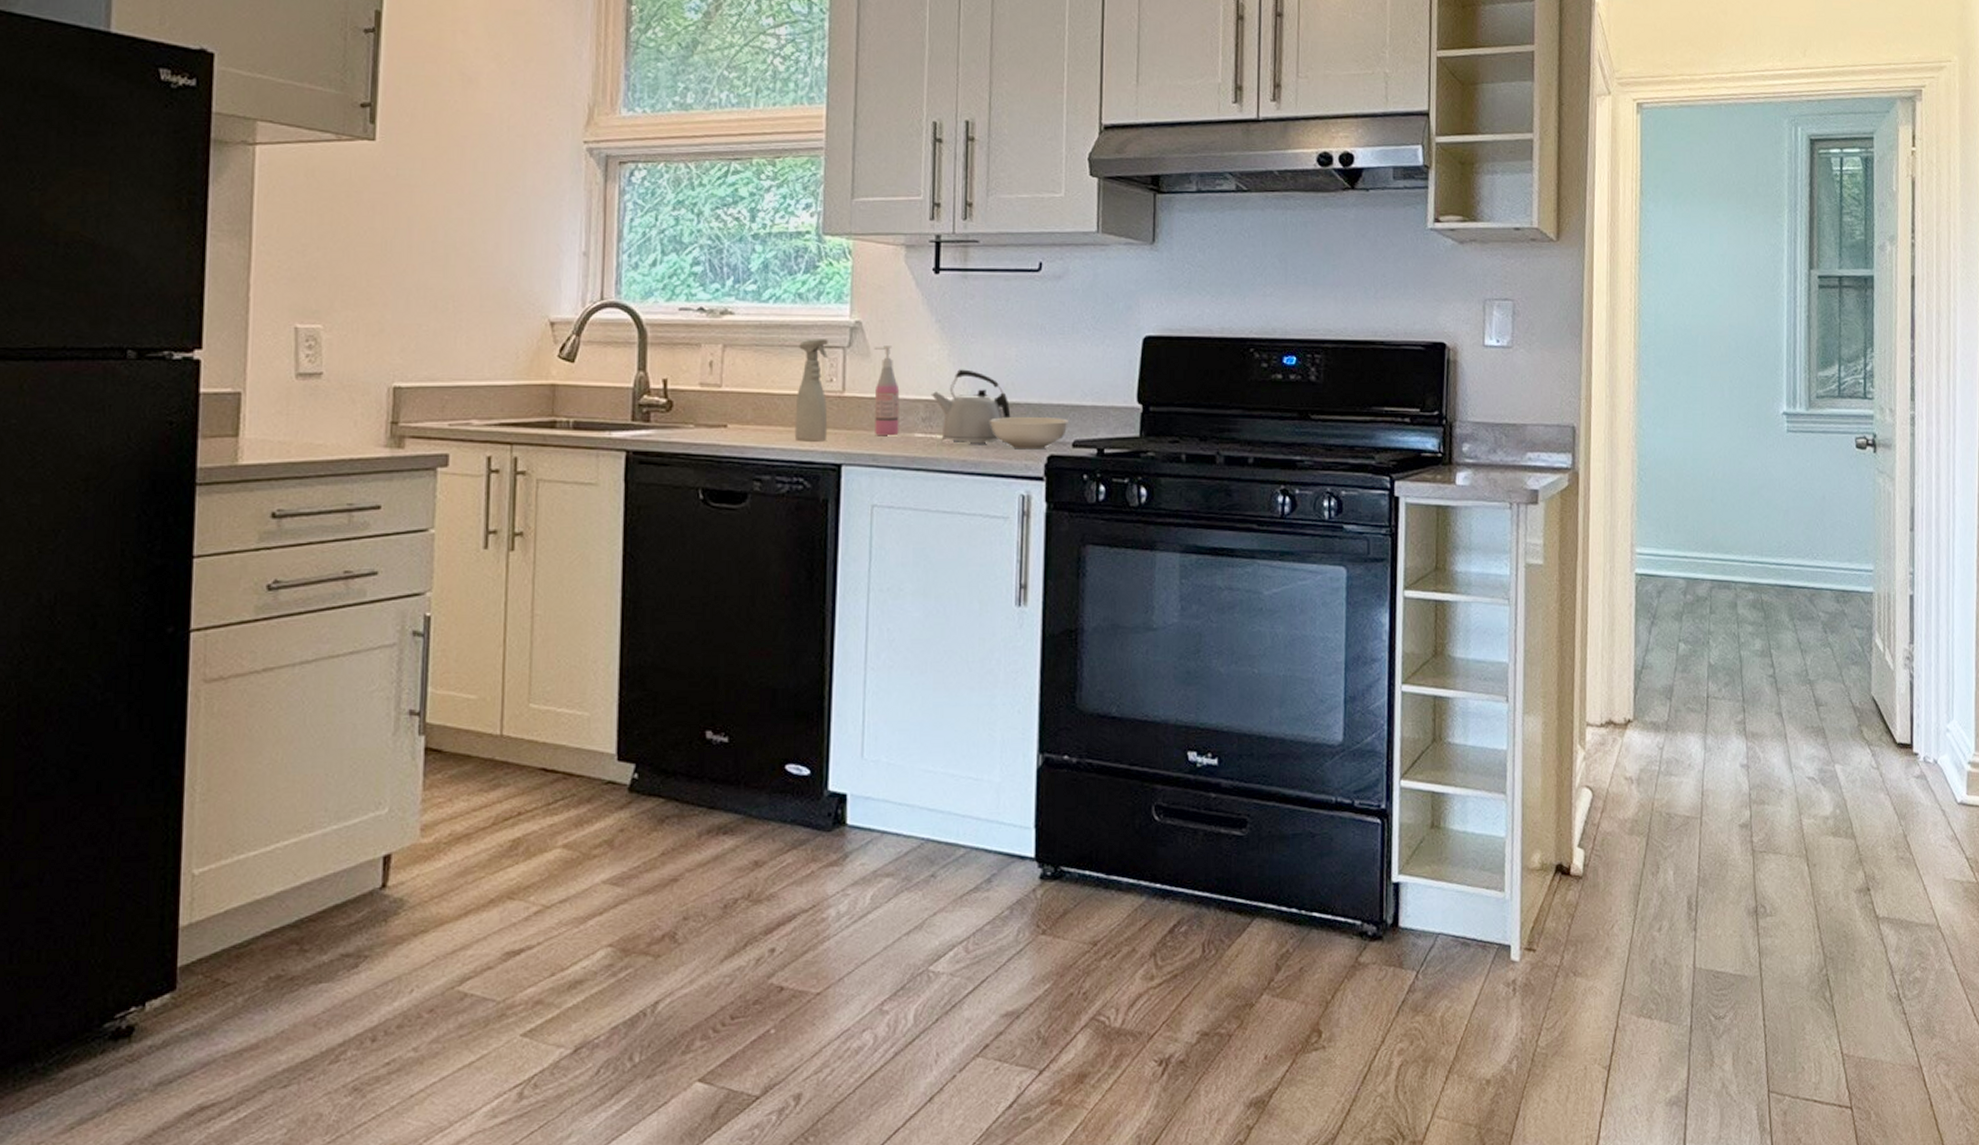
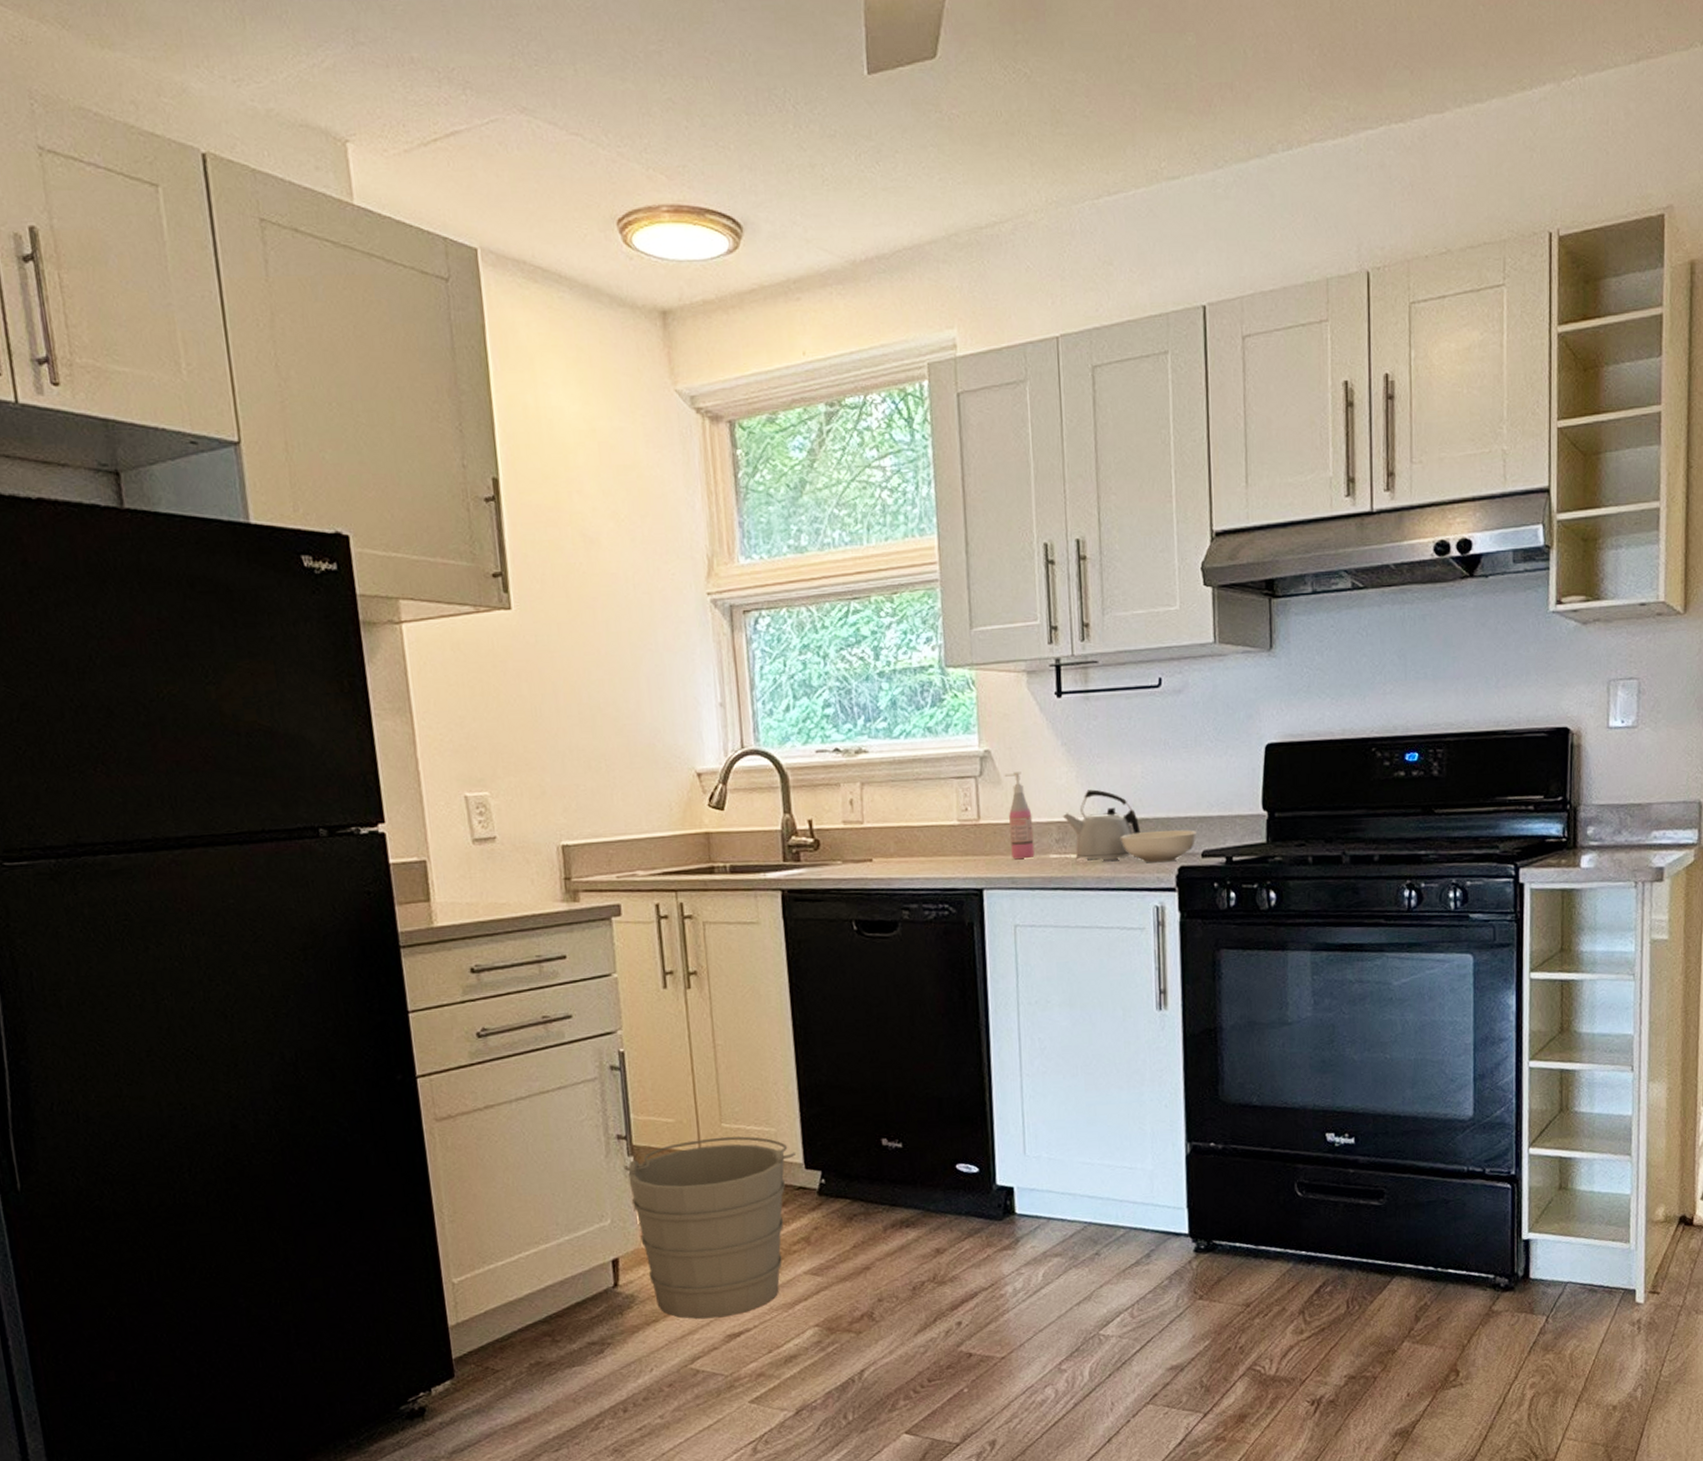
bucket: none [412,718,609,932] -> present [623,1136,796,1319]
spray bottle: present [794,339,828,442] -> none [933,770,968,870]

